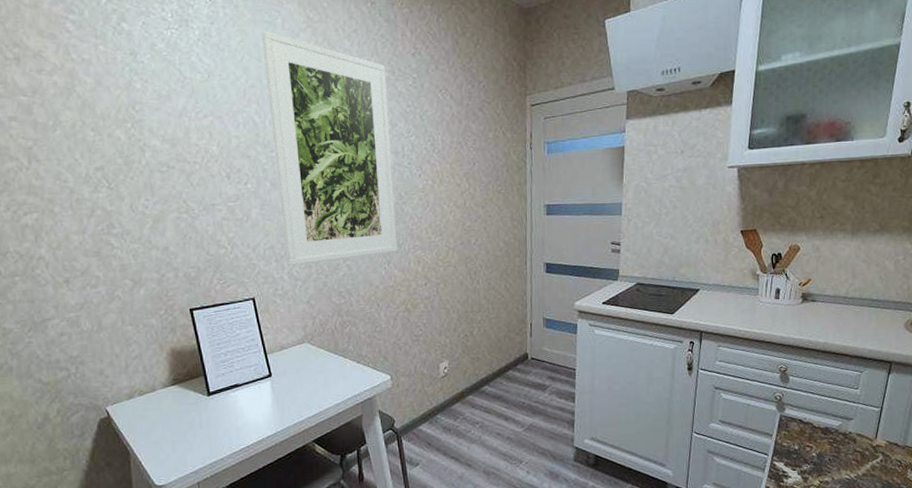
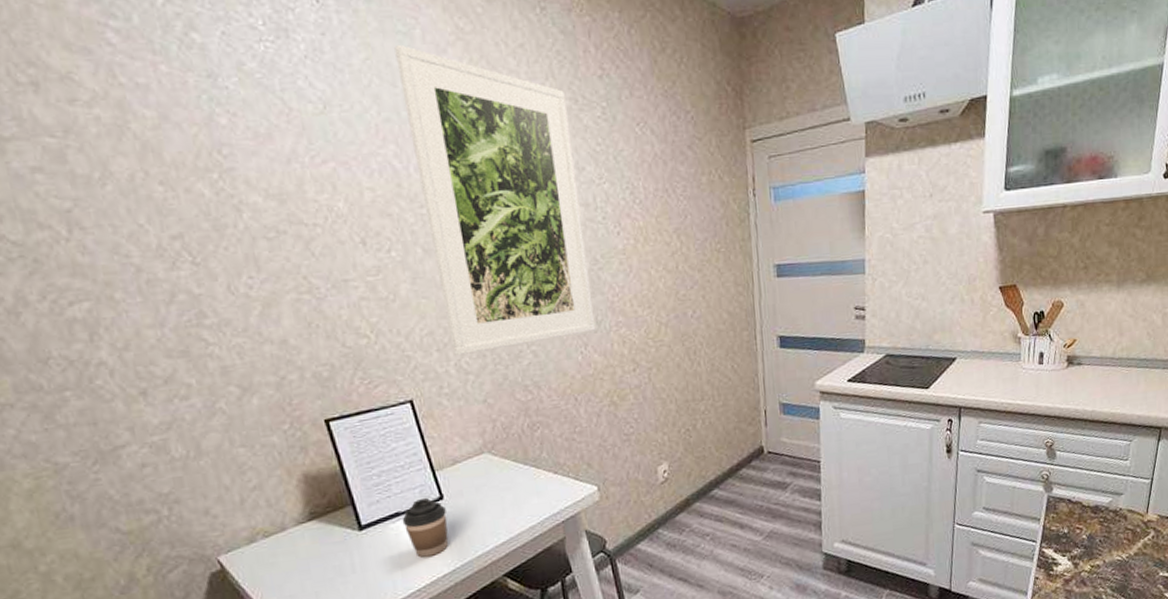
coffee cup: none [240,375,273,421] -> present [402,498,449,557]

